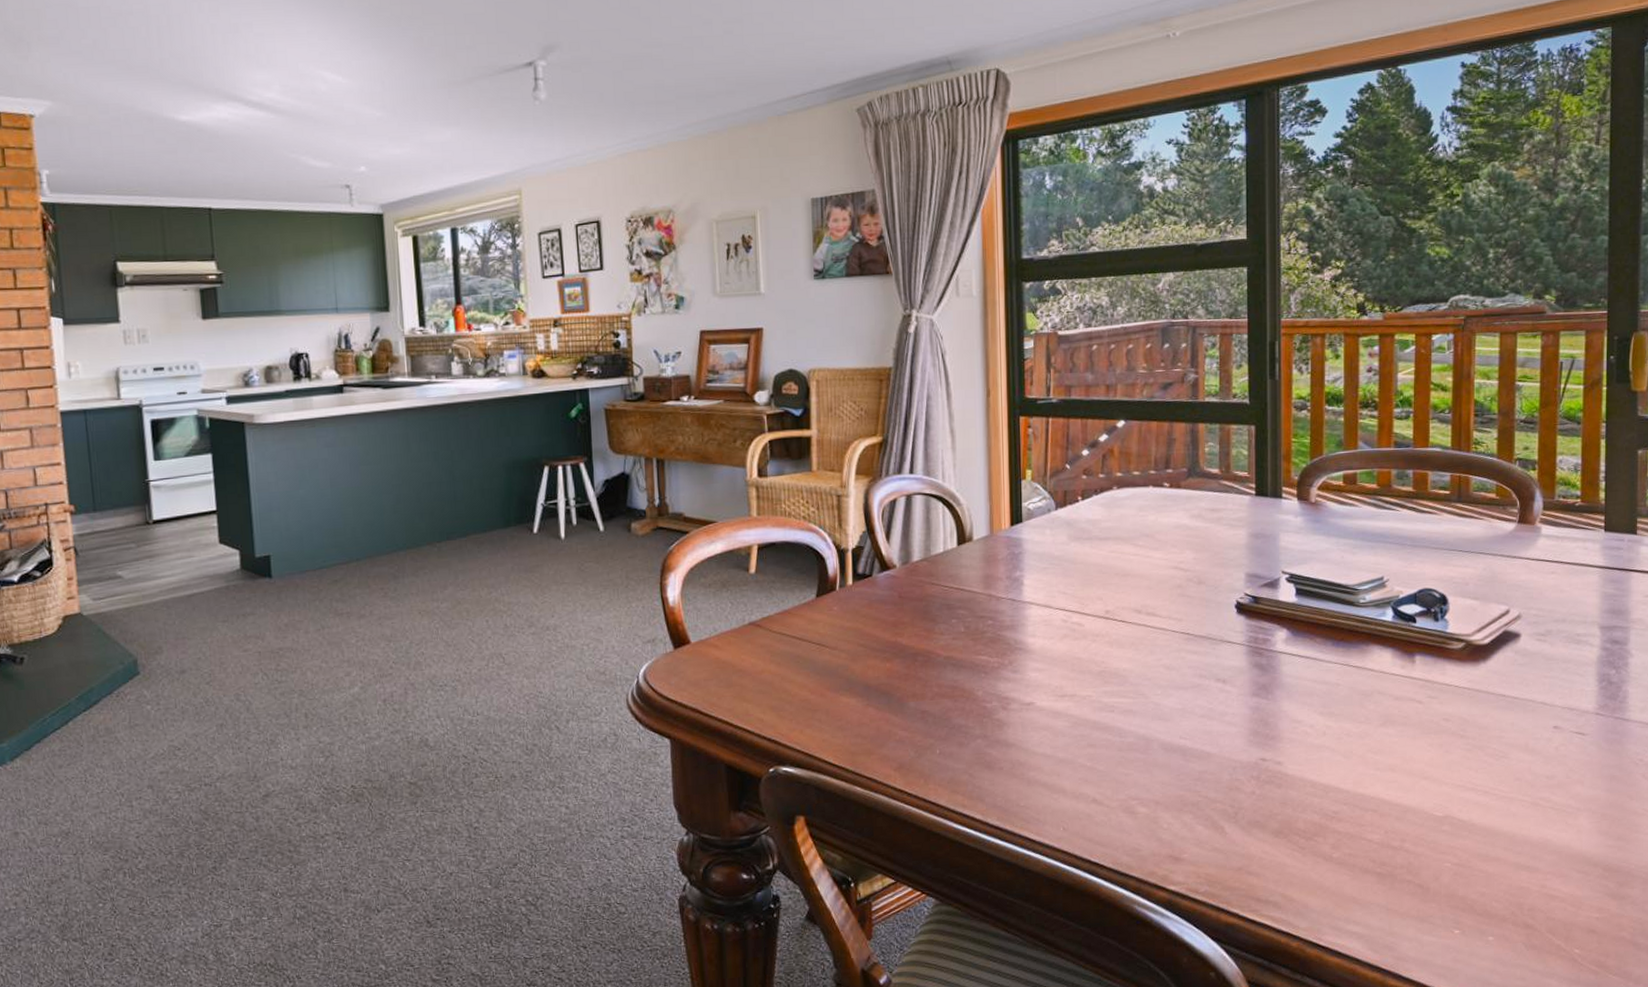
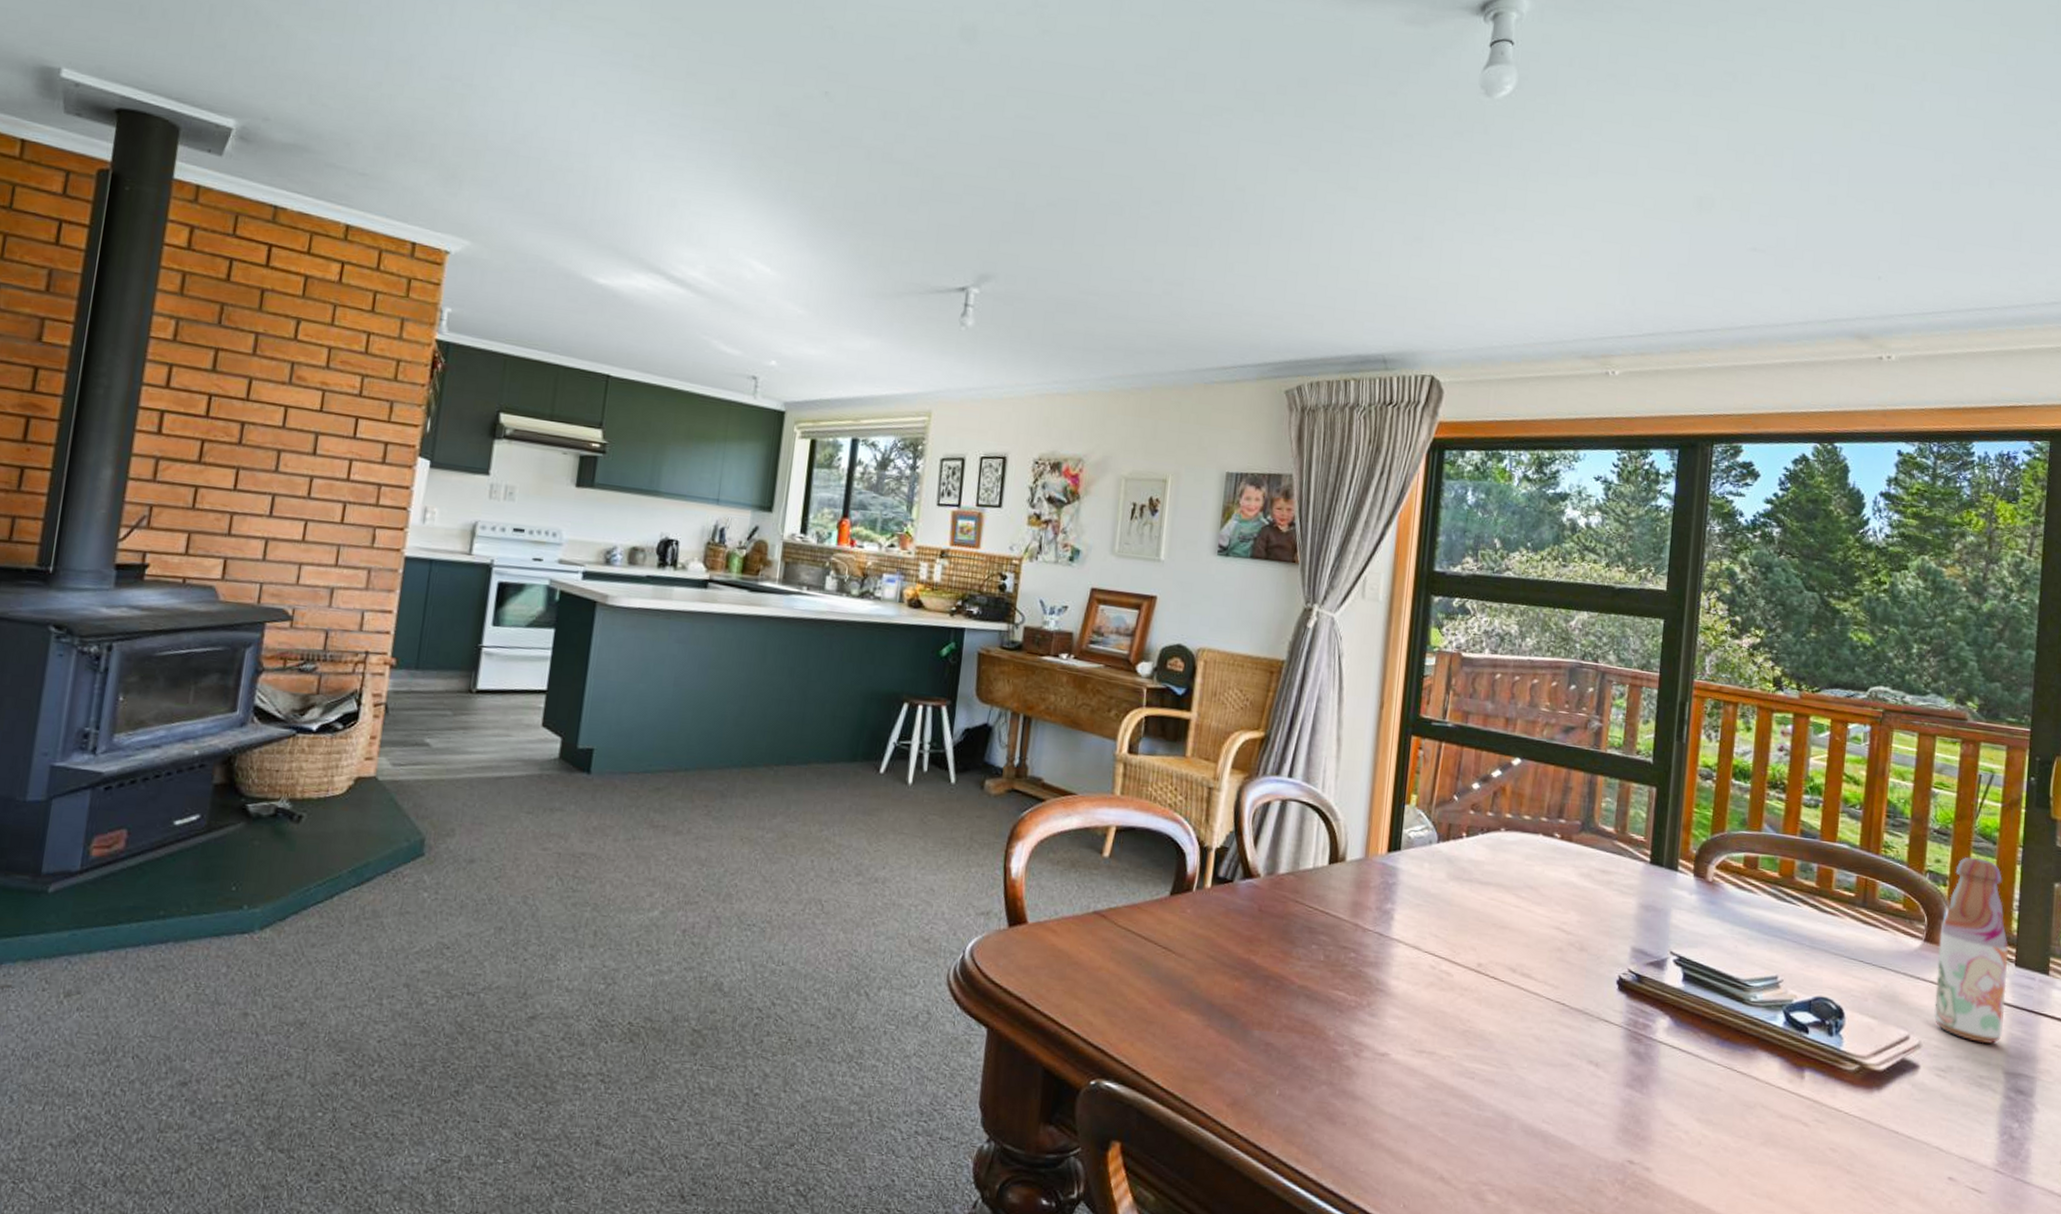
bottle: none [1531,439,1598,606] -> present [1934,856,2009,1045]

